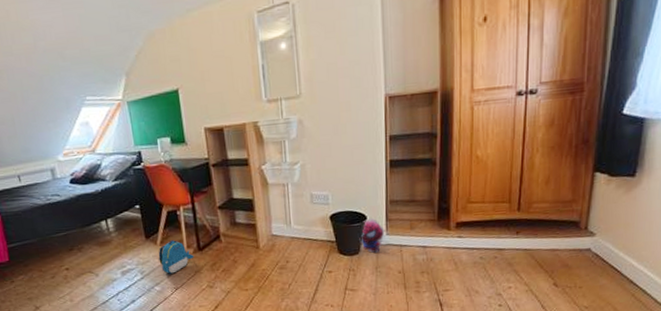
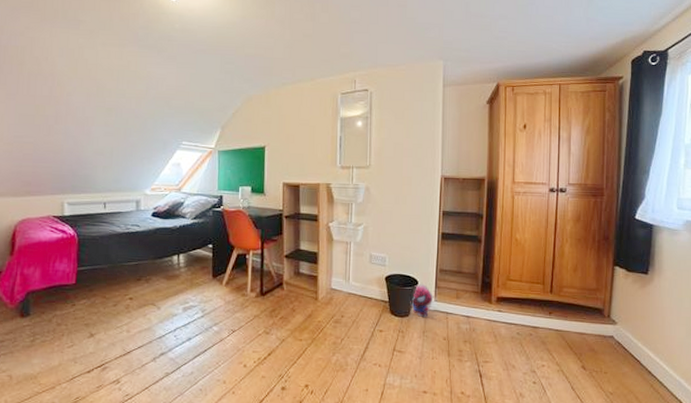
backpack: present [158,240,194,274] -> none [221,282,256,315]

